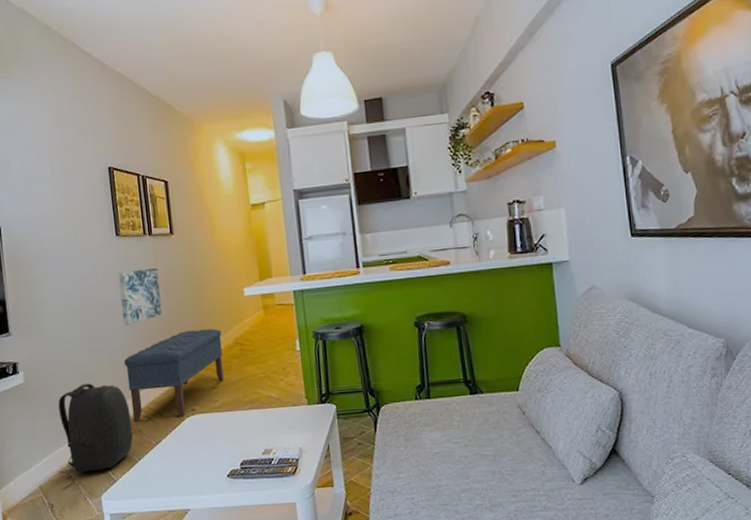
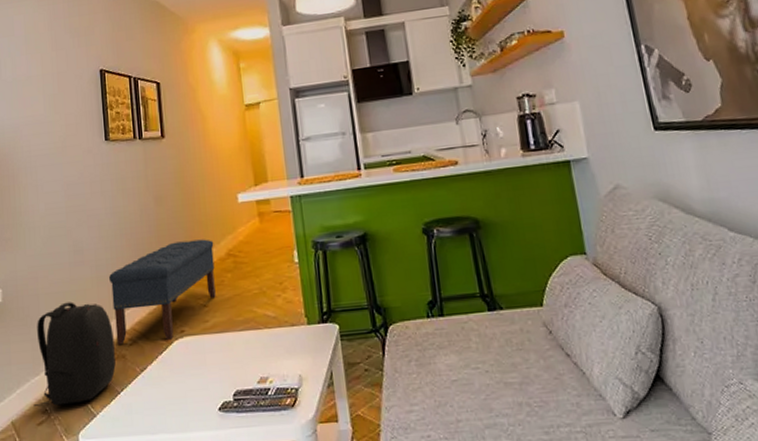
wall art: present [117,267,162,326] -> none [105,173,151,238]

